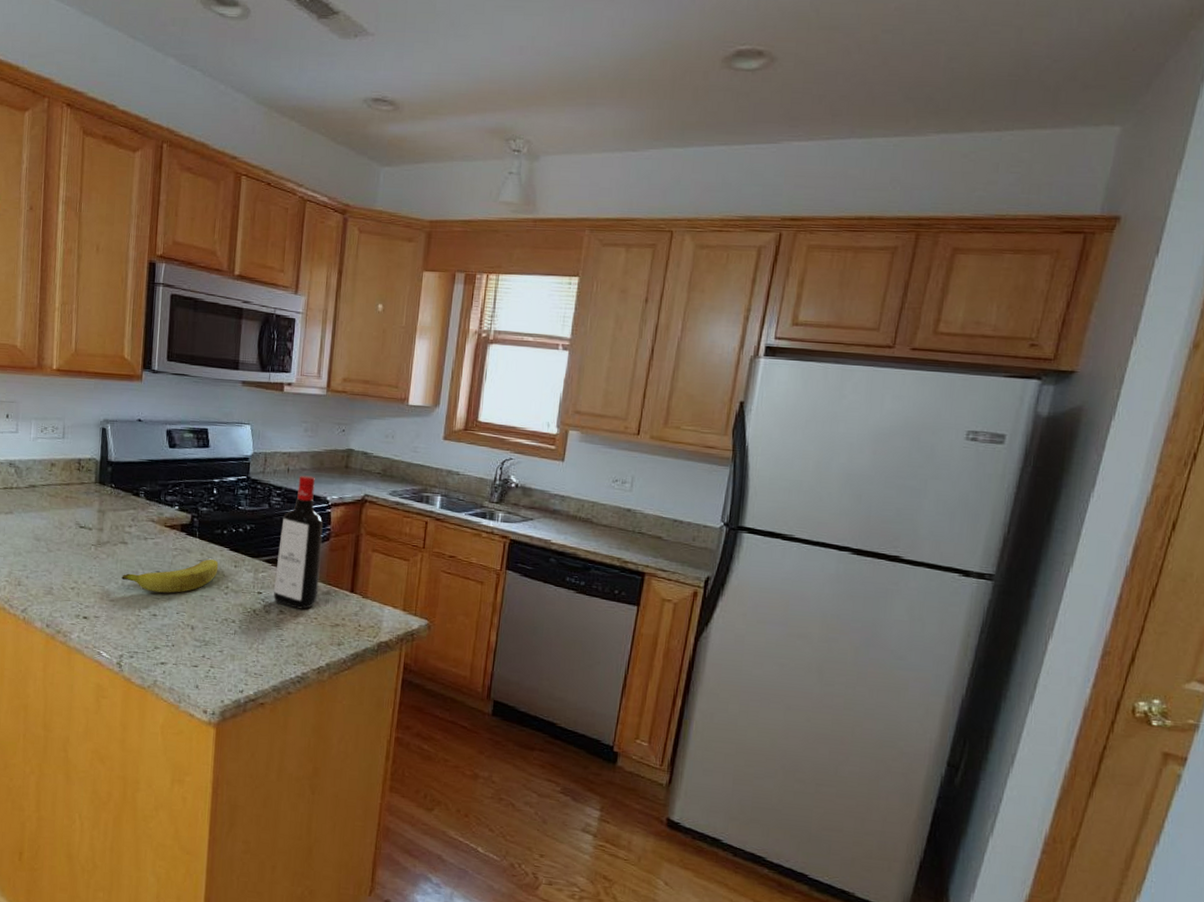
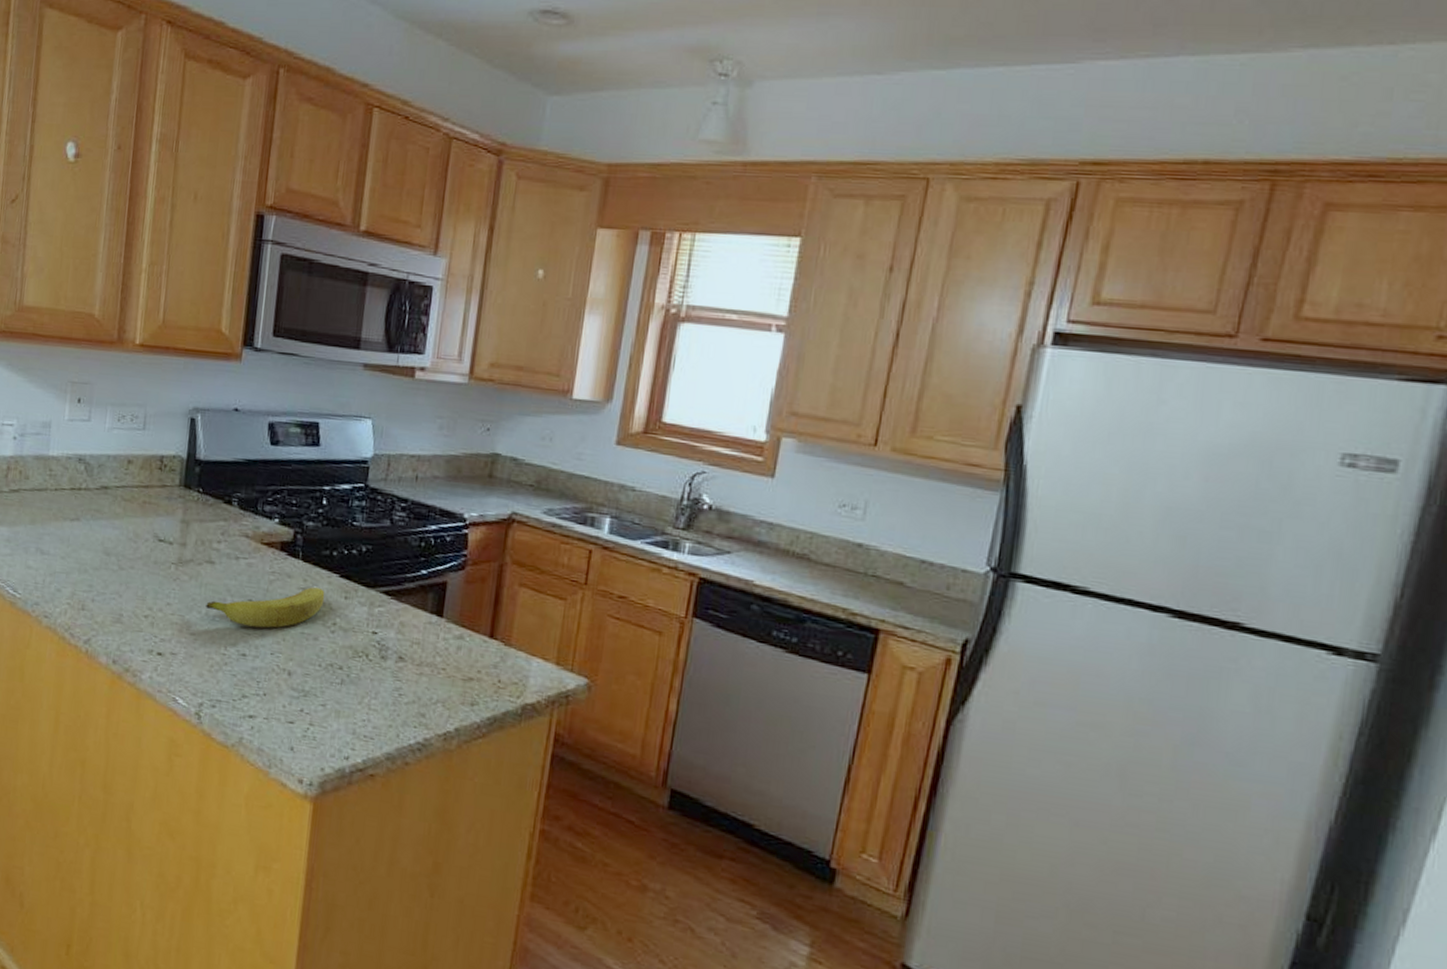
liquor bottle: present [273,475,323,609] -> none [392,484,458,657]

